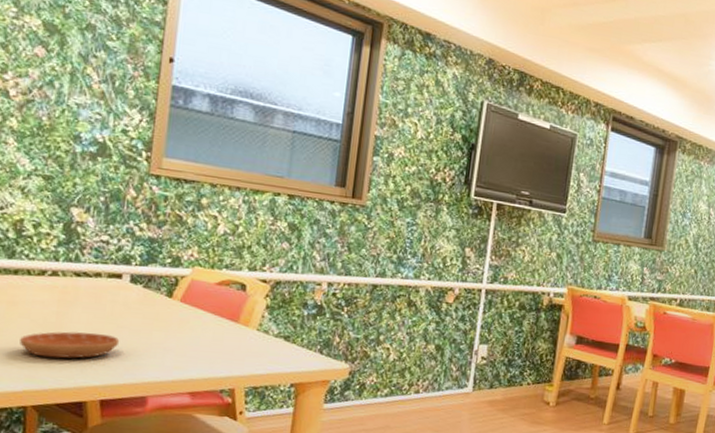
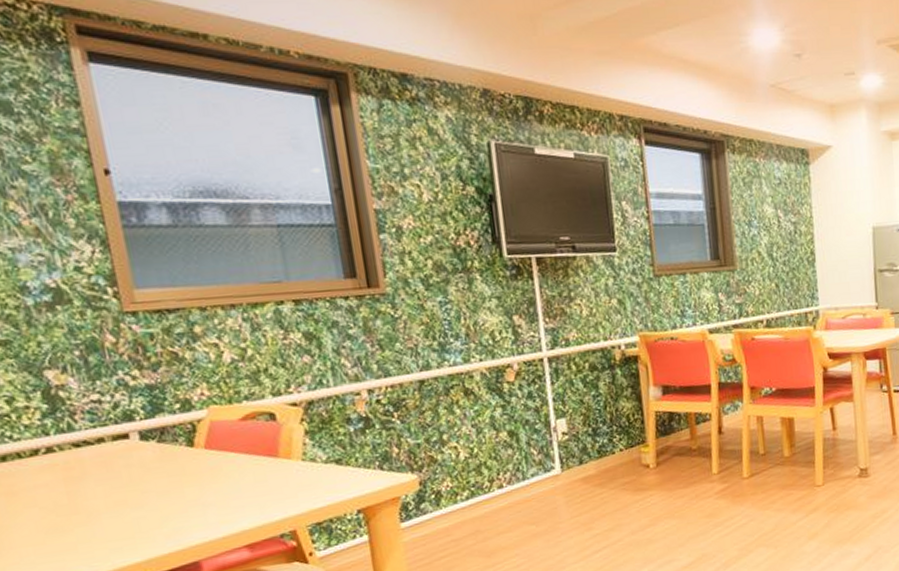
saucer: present [20,331,120,359] -> none [34,503,150,546]

